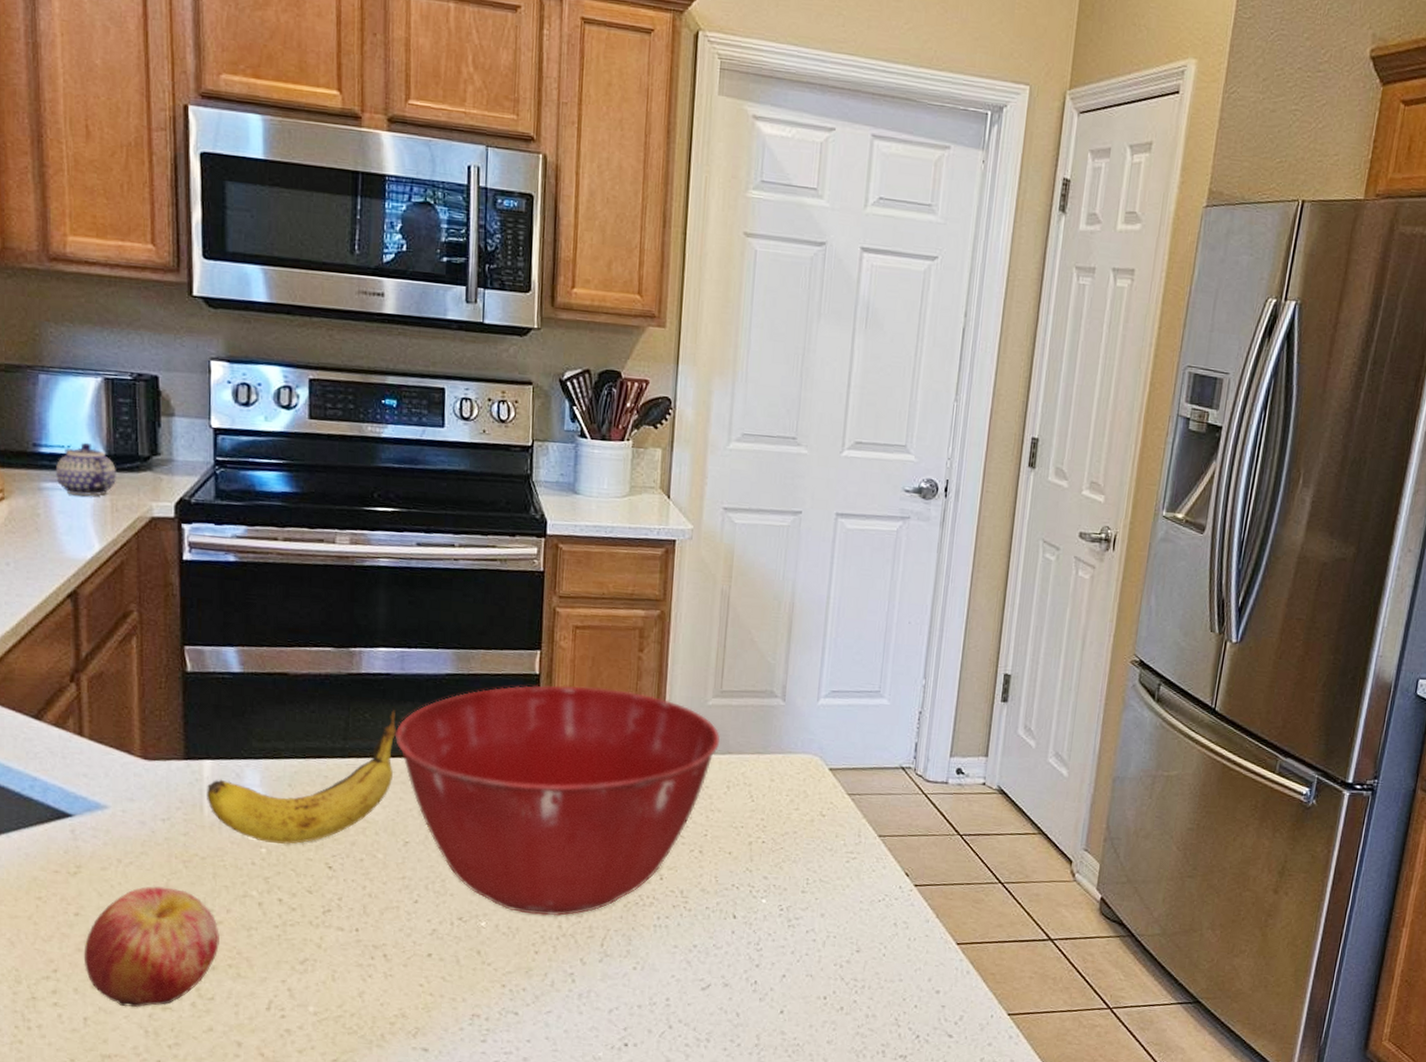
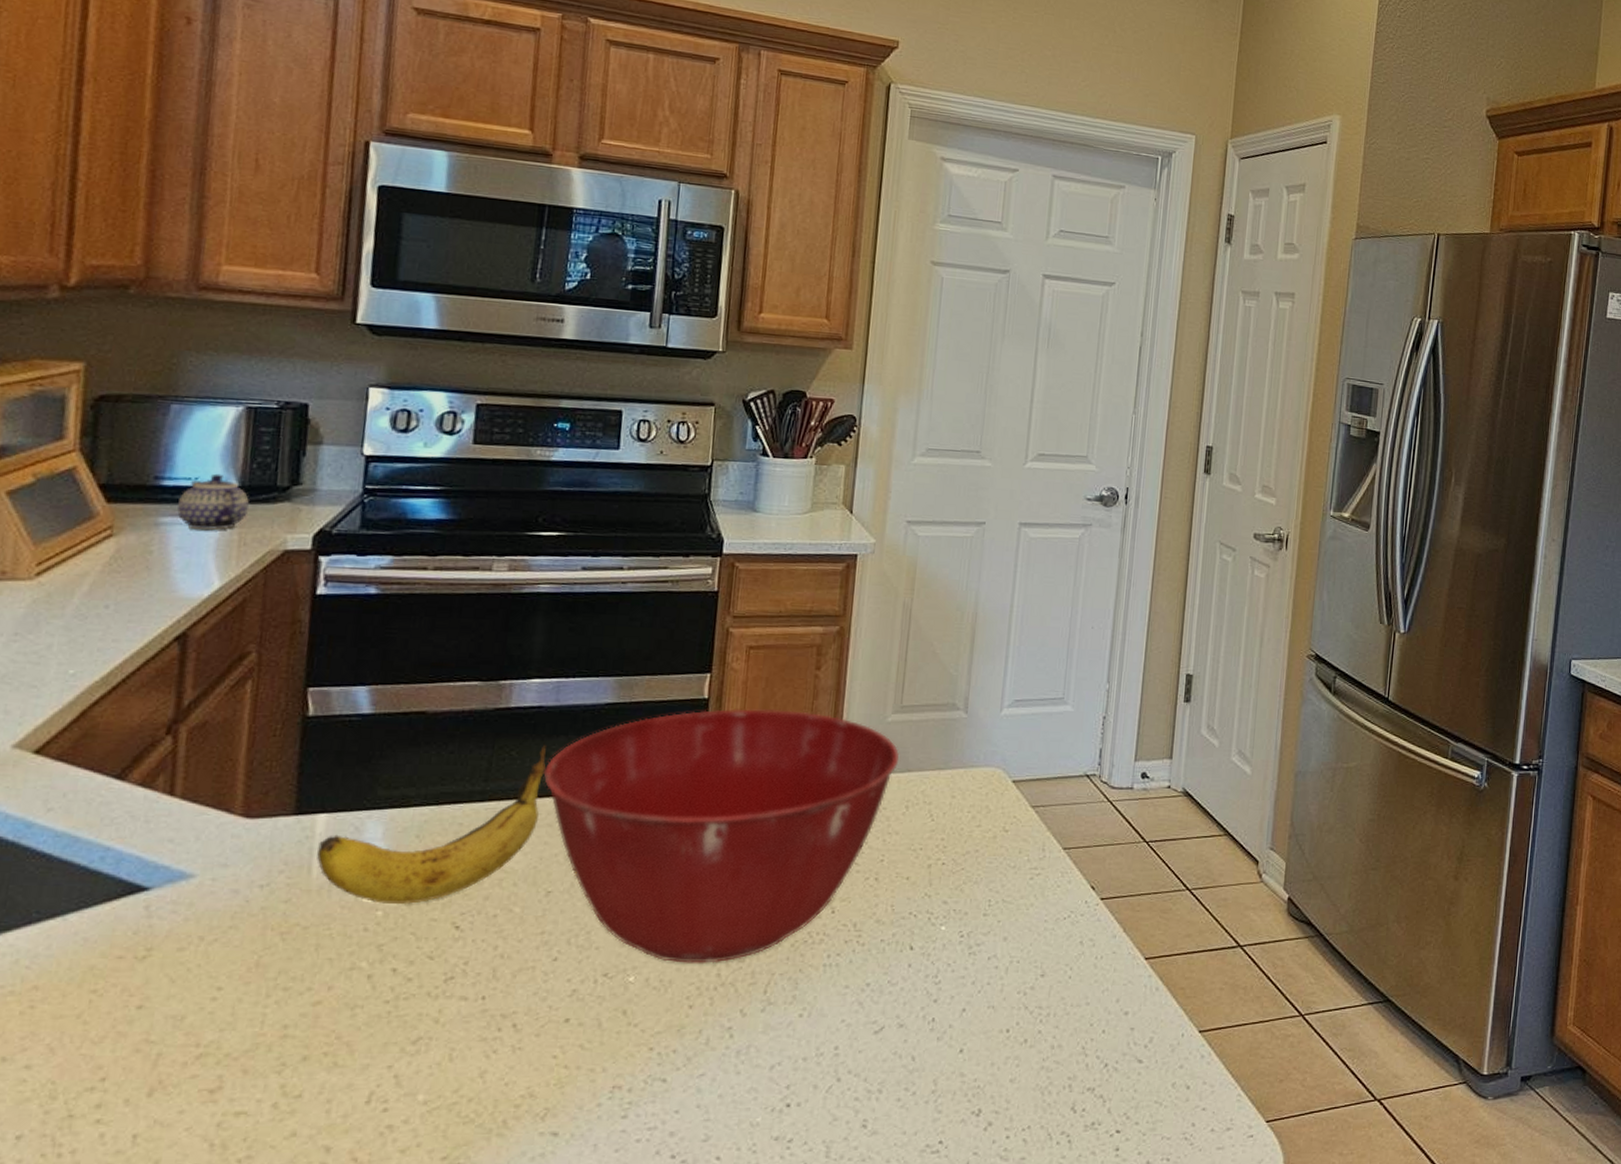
apple: present [83,886,219,1008] -> none [141,965,317,1117]

